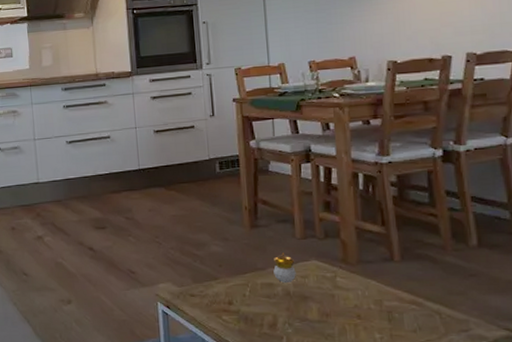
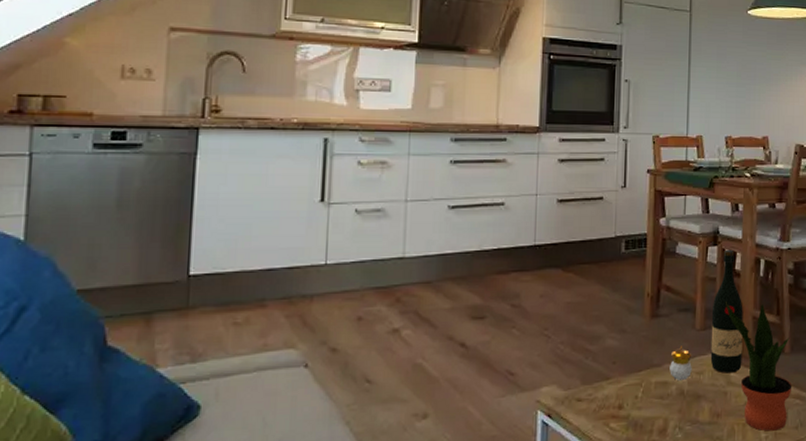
wine bottle: none [310,165,348,278] -> present [710,249,743,373]
potted plant: none [323,213,406,333] -> present [724,302,792,431]

